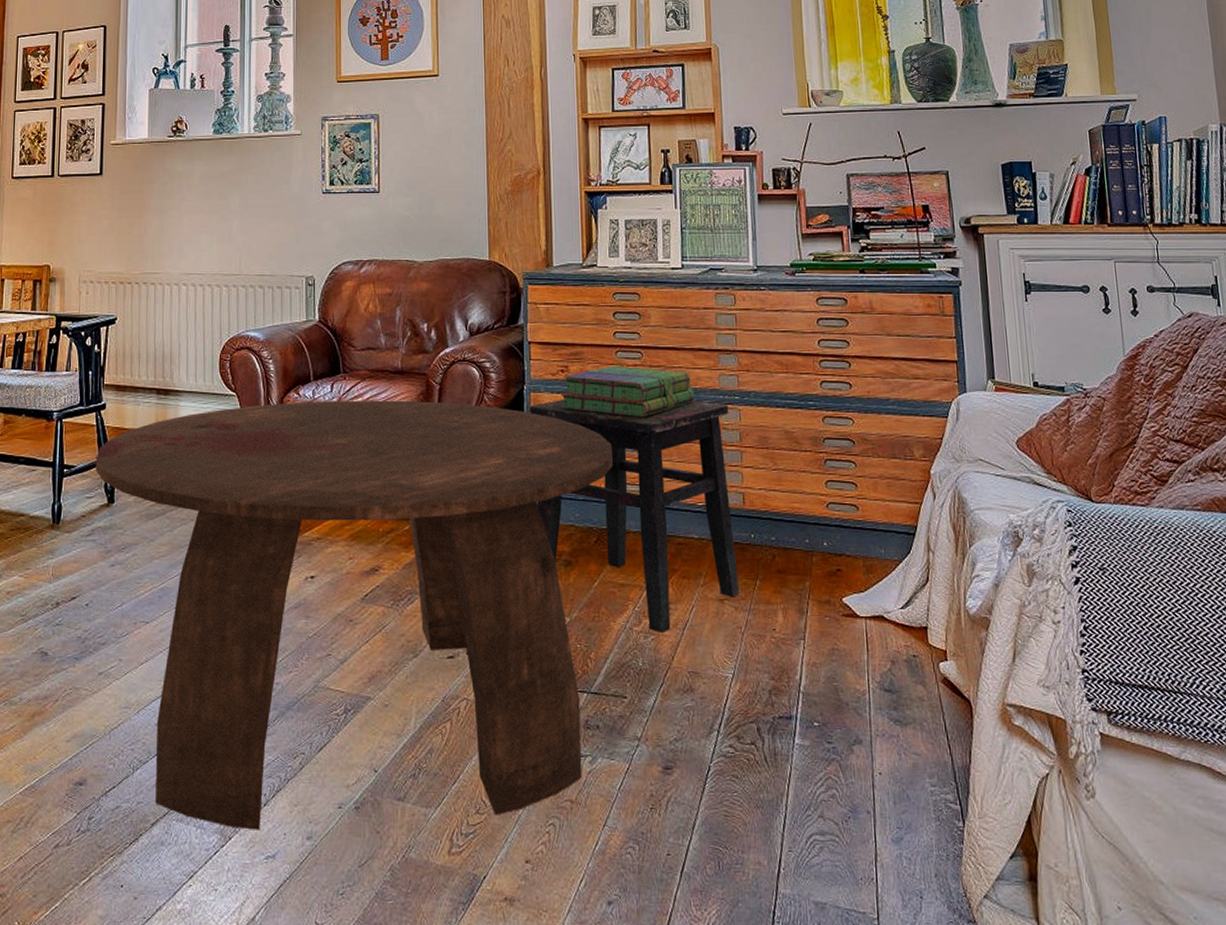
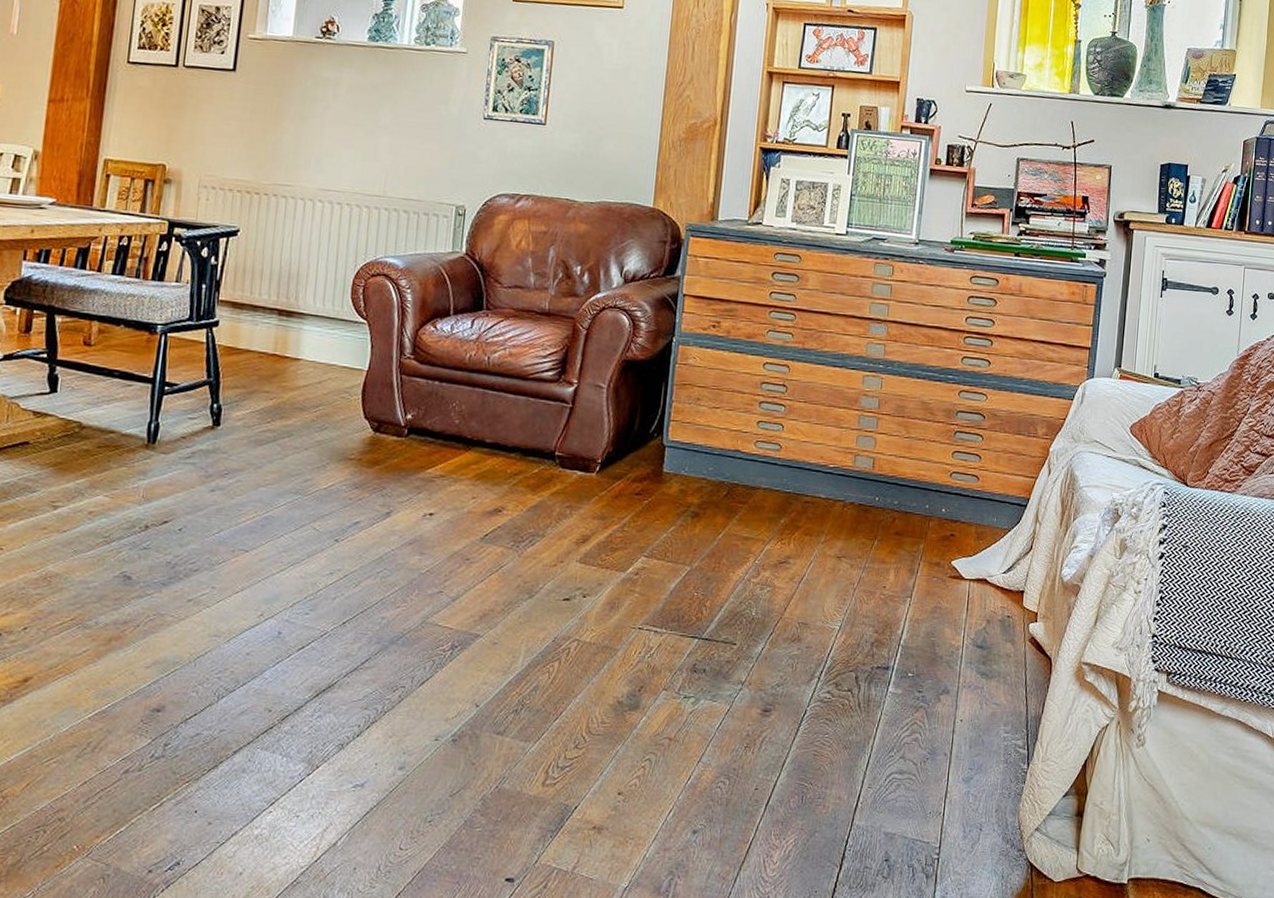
coffee table: present [95,400,614,830] -> none [201,335,754,760]
side table: present [529,400,740,633] -> none [671,354,872,585]
stack of books: present [560,365,695,417] -> none [707,325,842,378]

